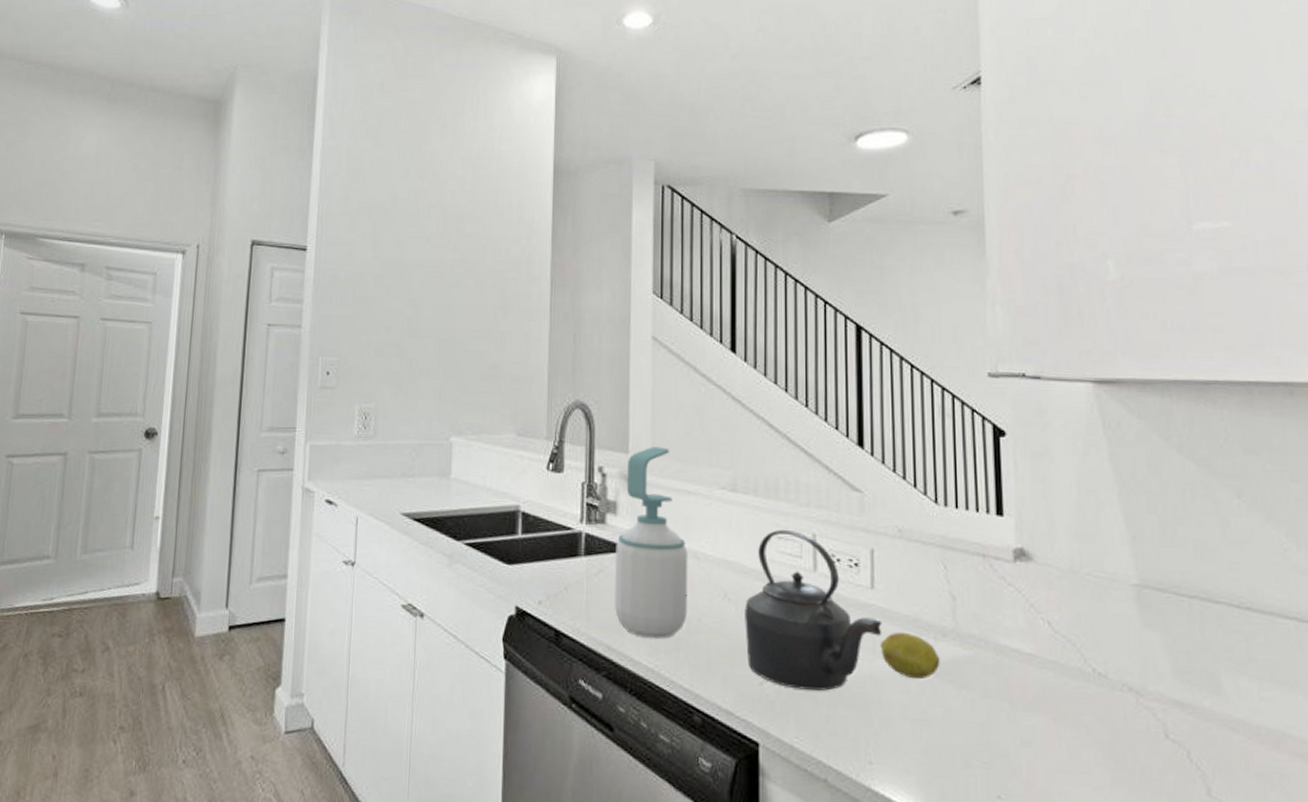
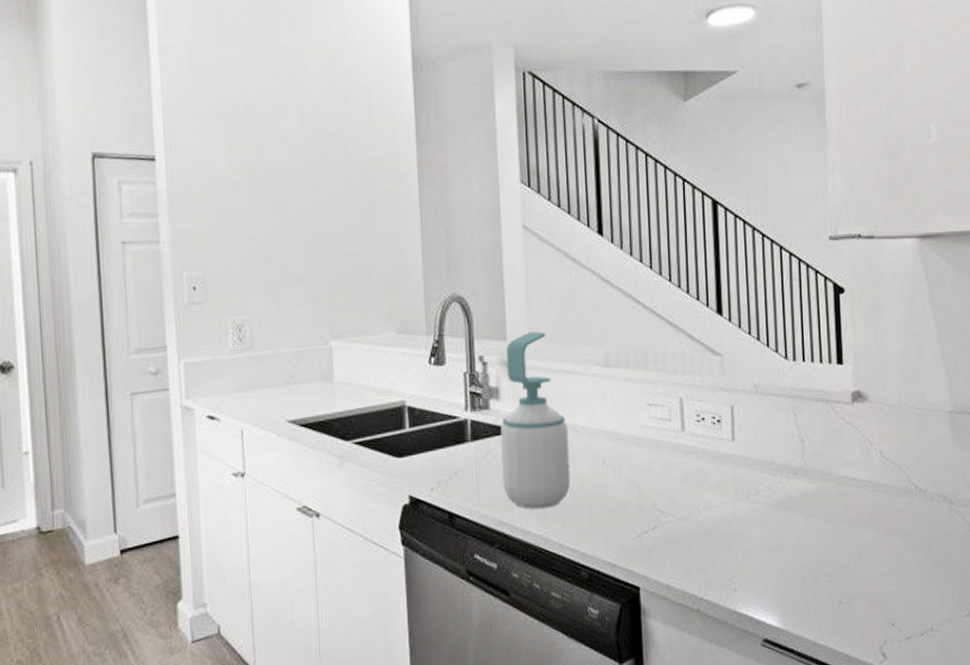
kettle: present [745,529,882,691] -> none [622,396,743,536]
fruit: present [880,631,940,680] -> none [741,475,792,515]

